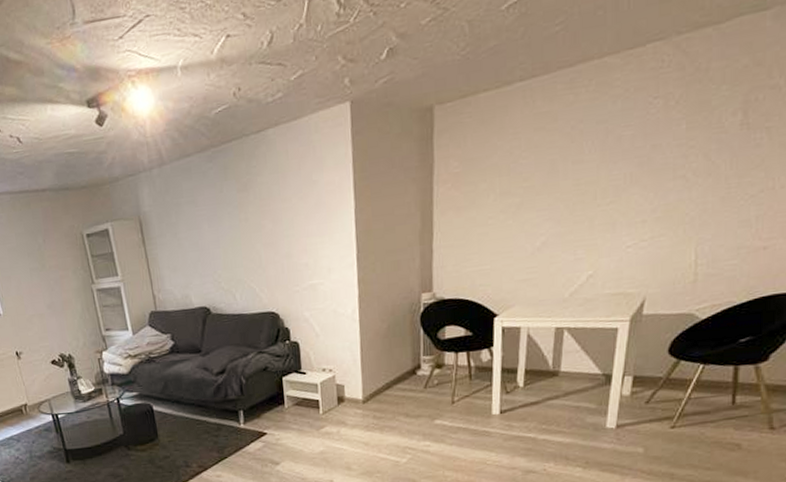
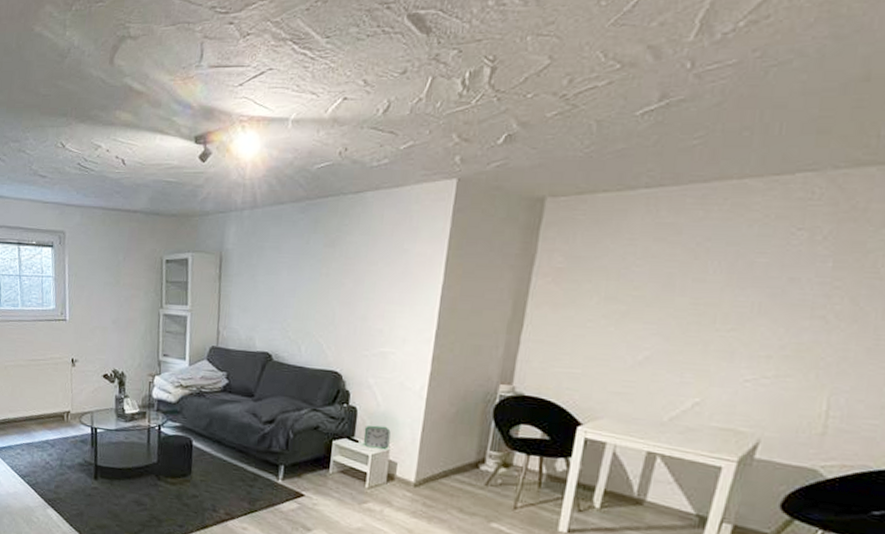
alarm clock: none [309,354,334,378] -> present [363,425,391,450]

